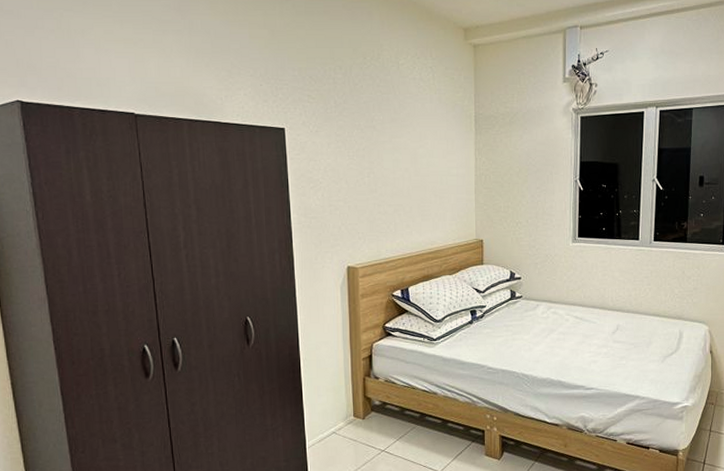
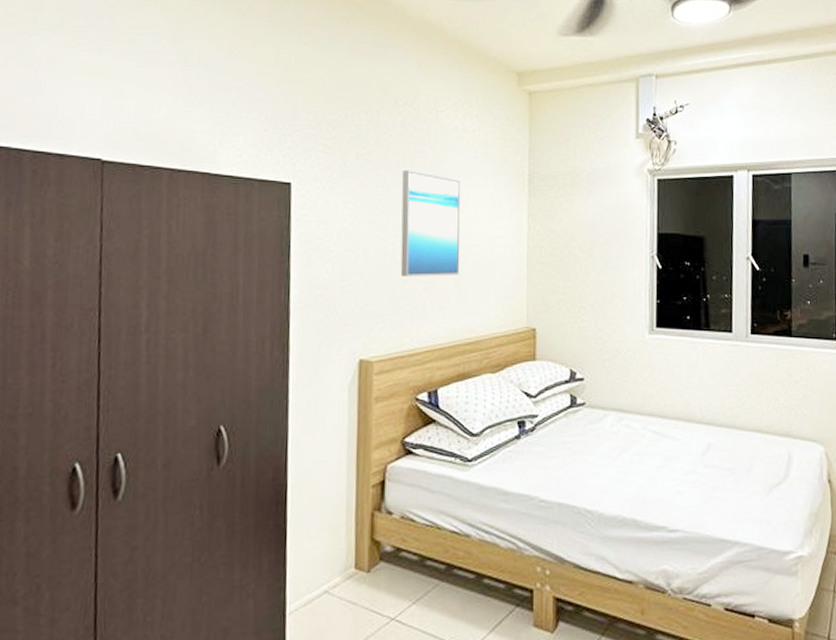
wall art: none [373,114,422,201] -> present [400,169,461,277]

